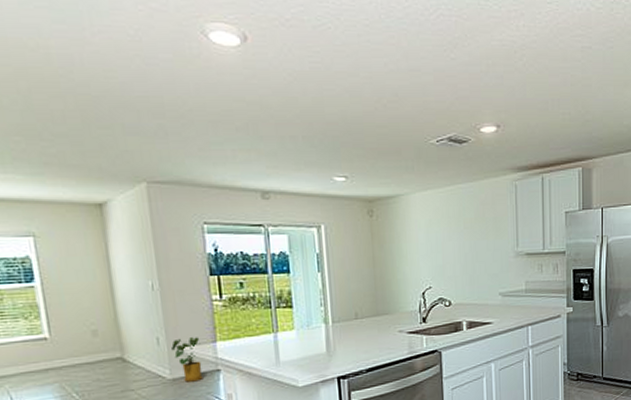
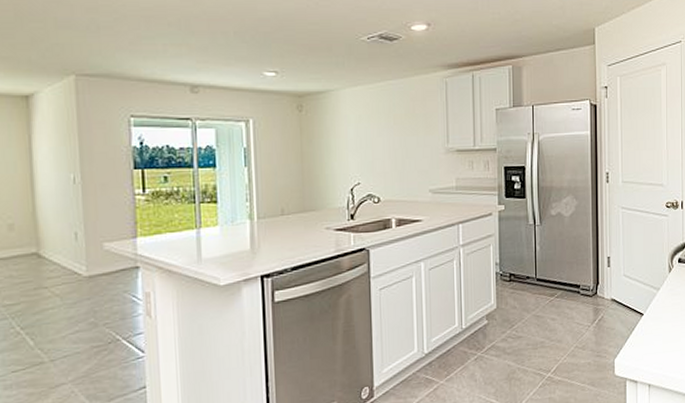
house plant: present [171,337,203,382] -> none [90,232,121,280]

